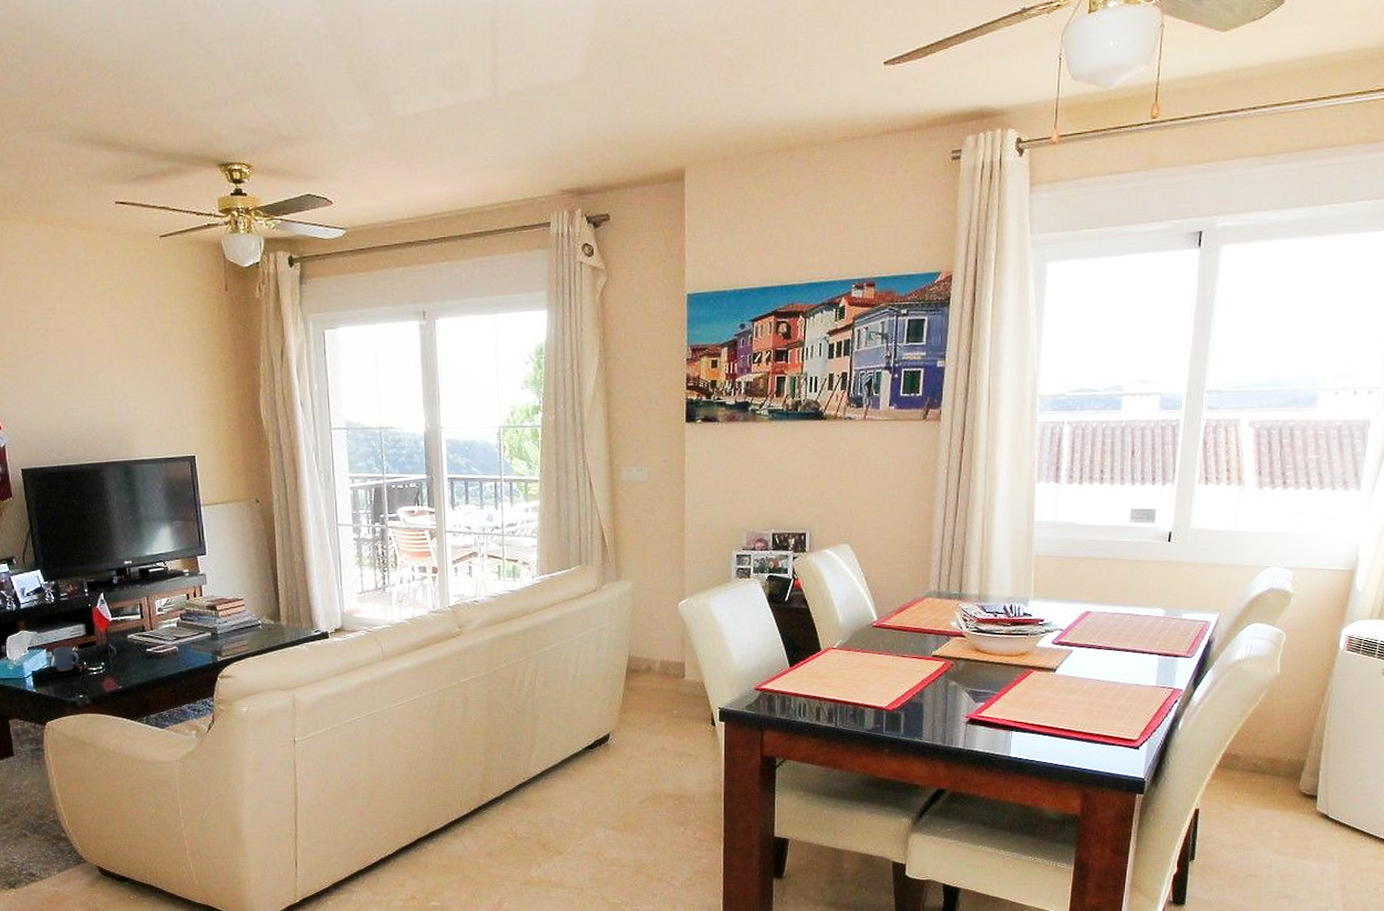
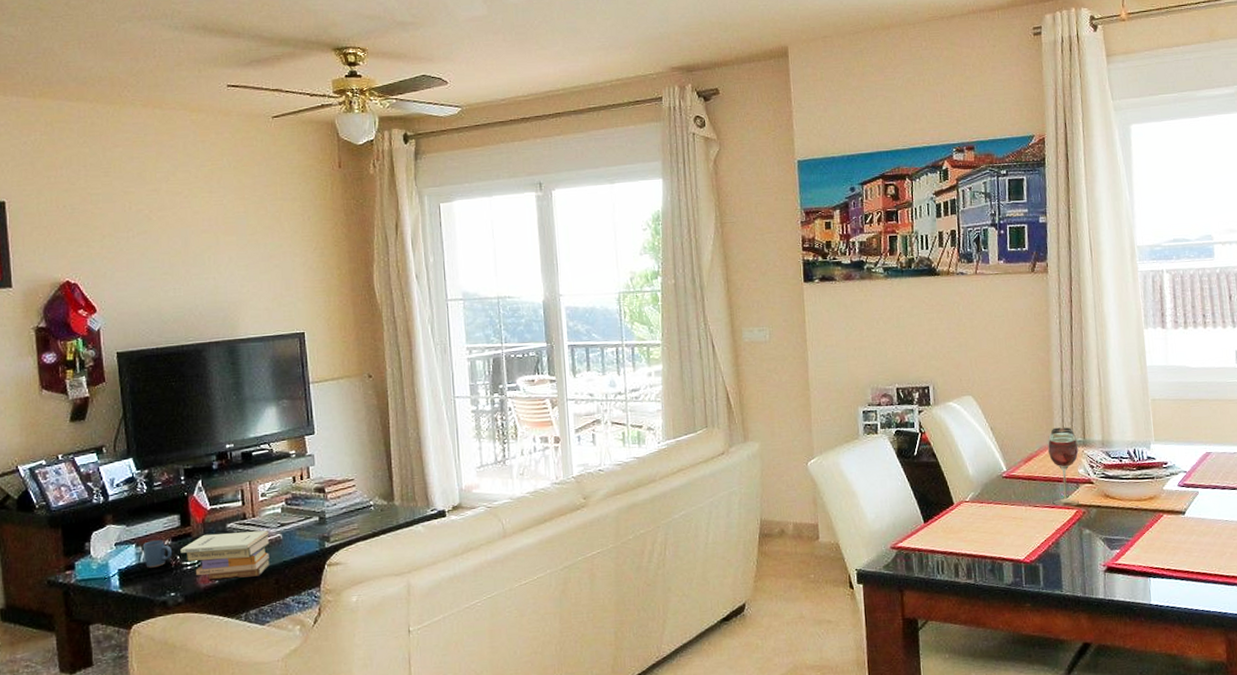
books: none [86,643,168,687] -> present [180,530,271,581]
wineglass: none [921,579,953,659] -> present [1047,427,1079,507]

